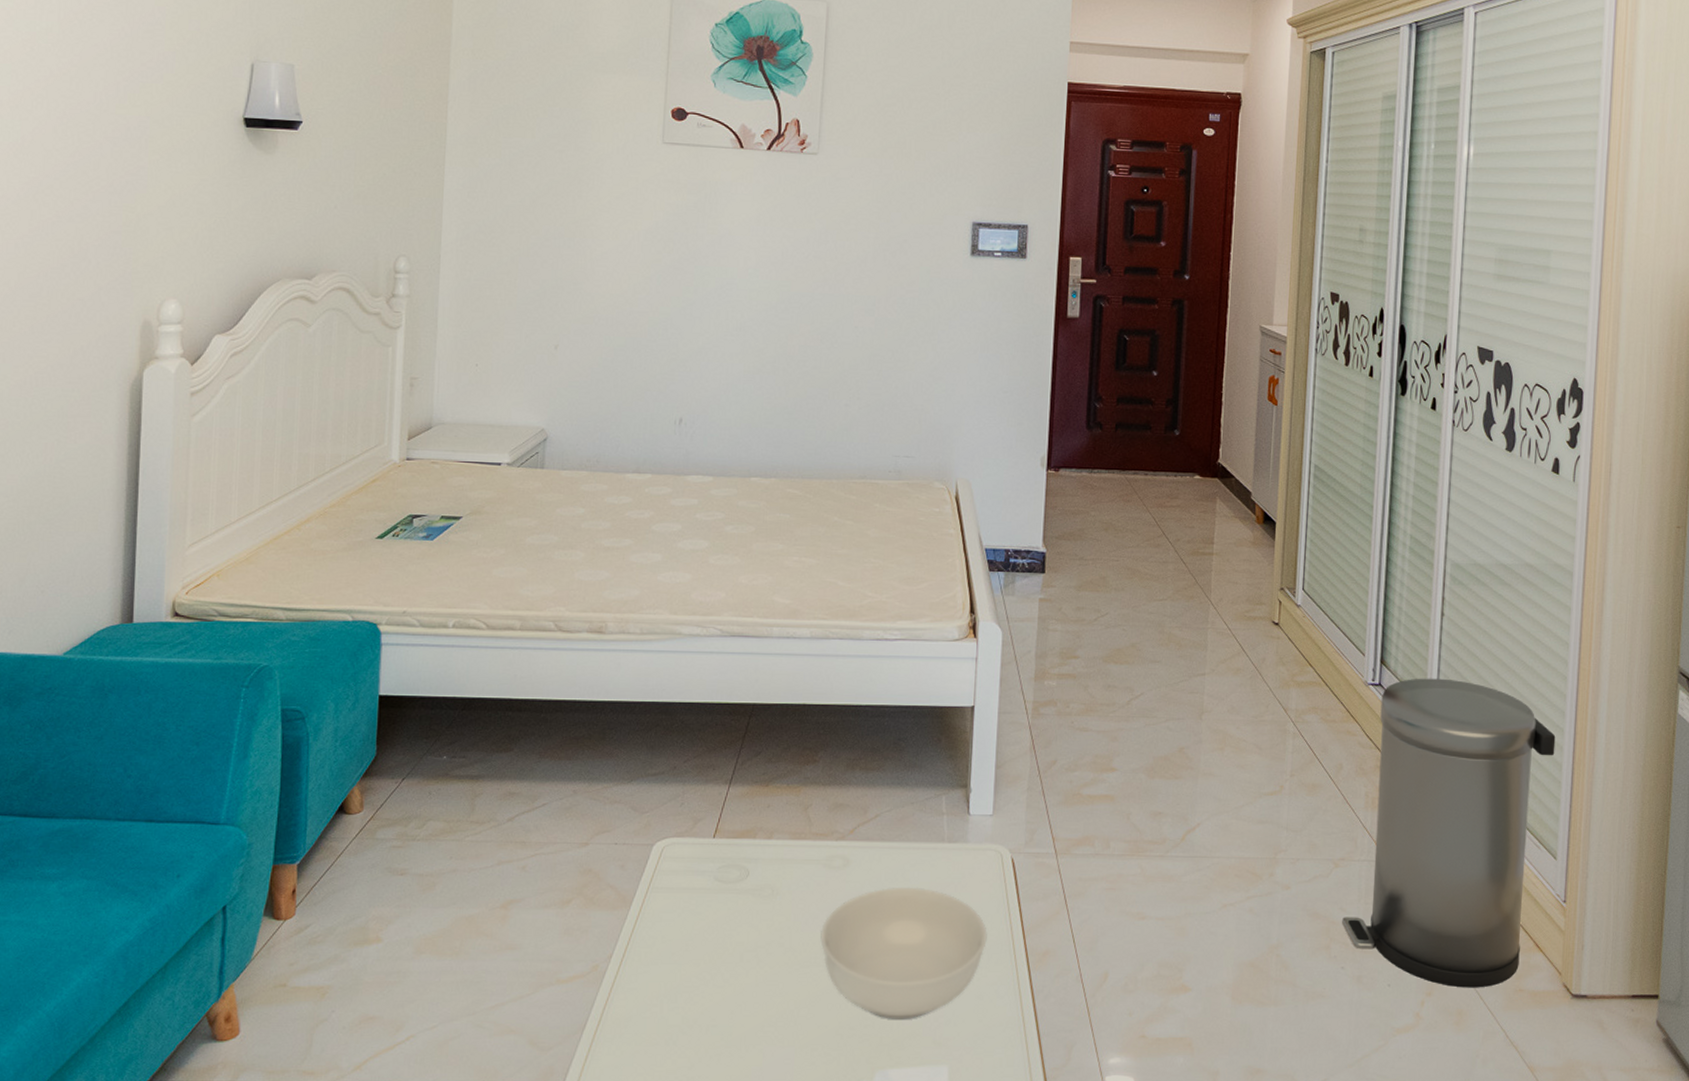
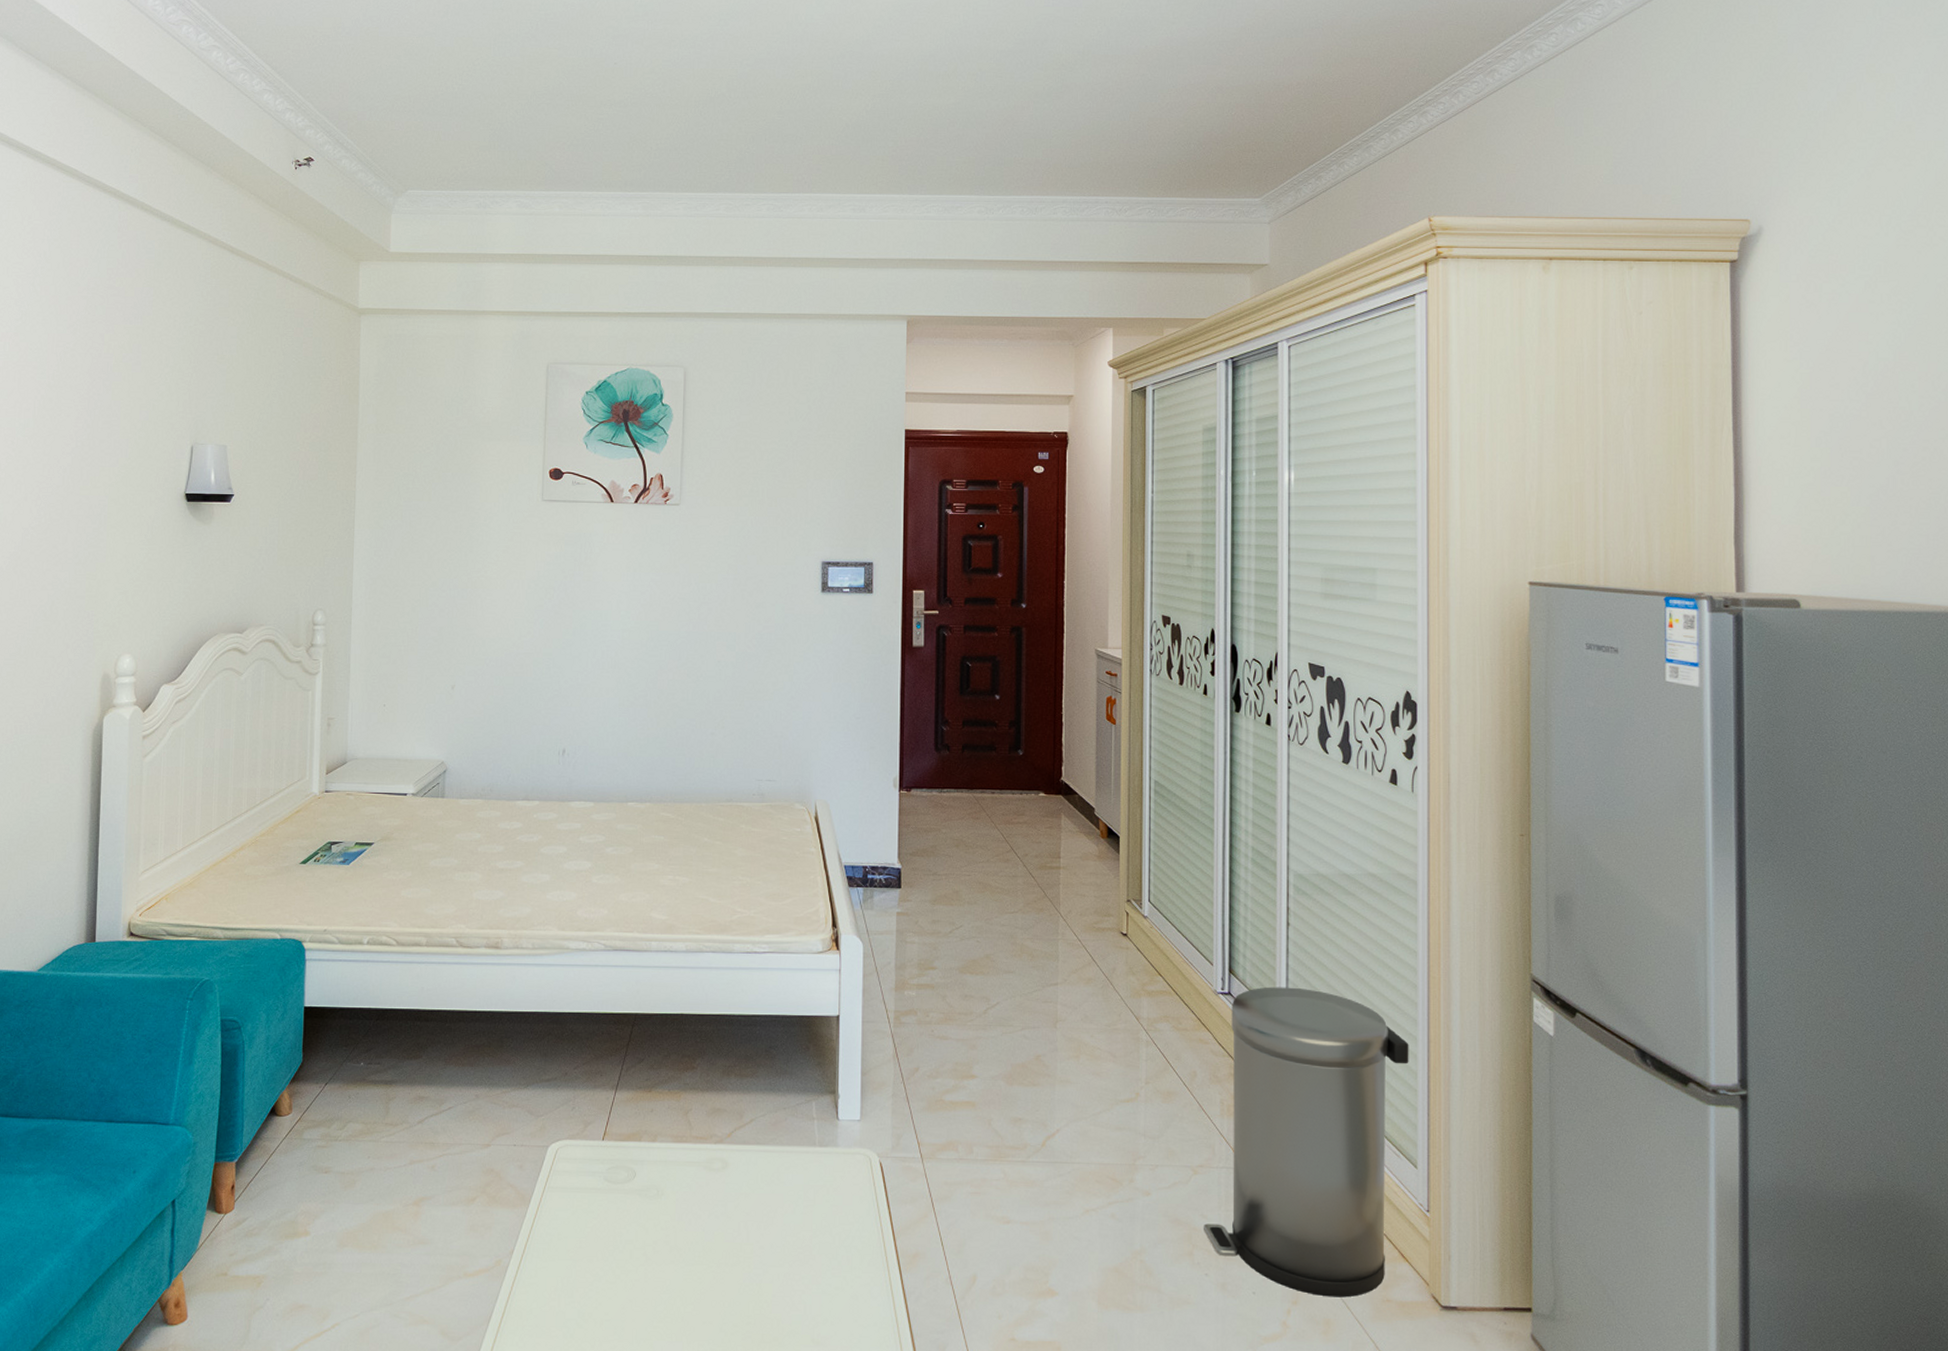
bowl: present [820,887,987,1019] -> none [703,1189,859,1318]

